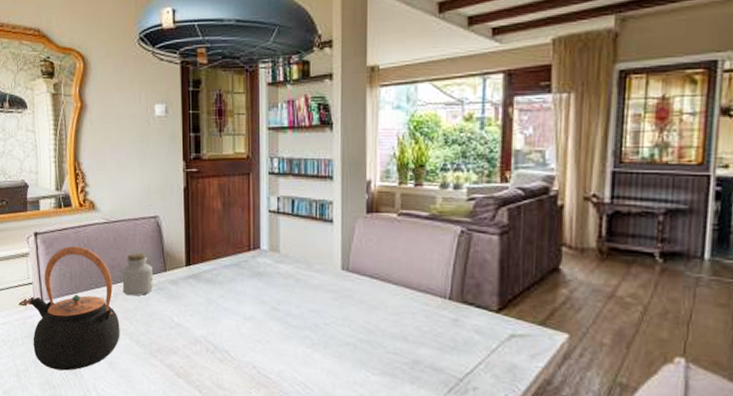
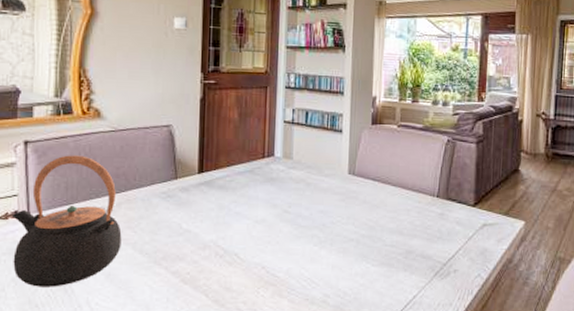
jar: present [122,252,153,296] -> none [127,160,162,205]

